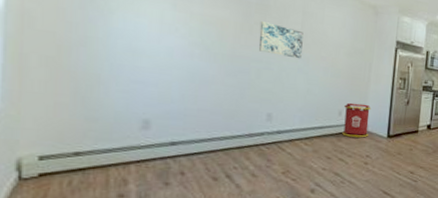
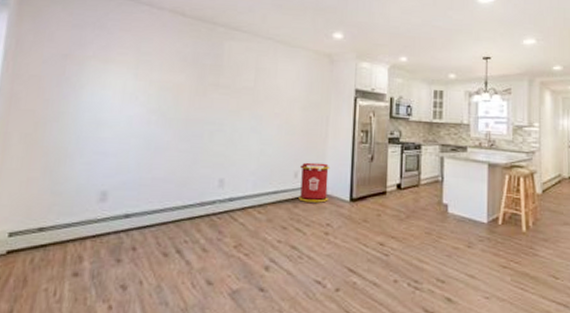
wall art: present [259,21,303,59] -> none [212,82,256,118]

